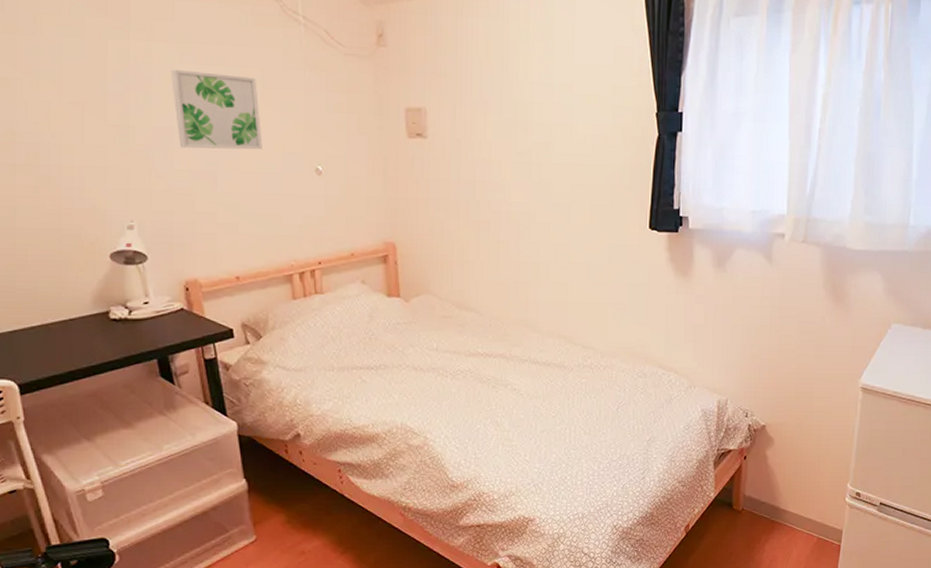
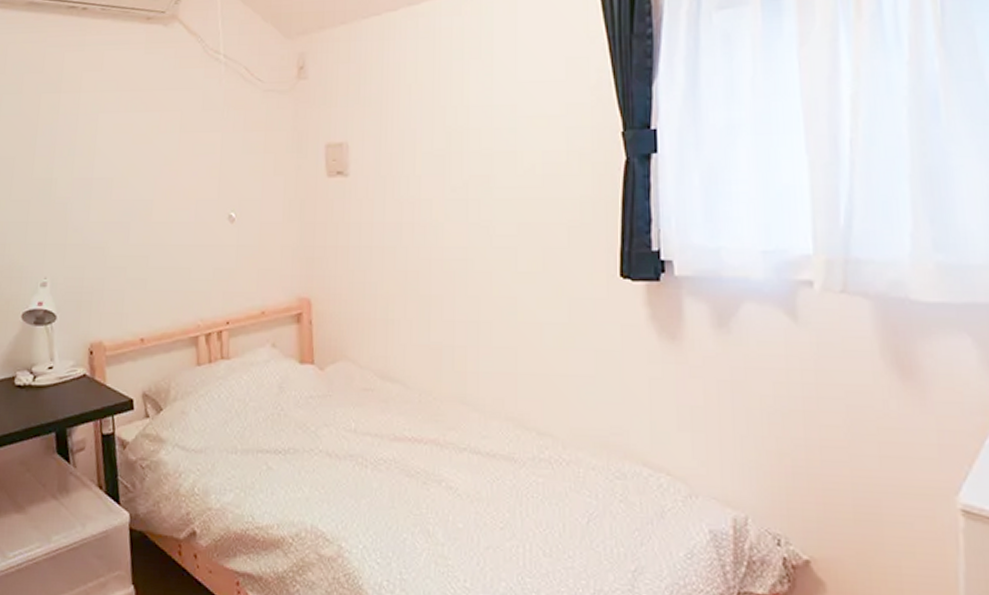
wall art: present [170,69,262,150] -> none [94,118,177,199]

